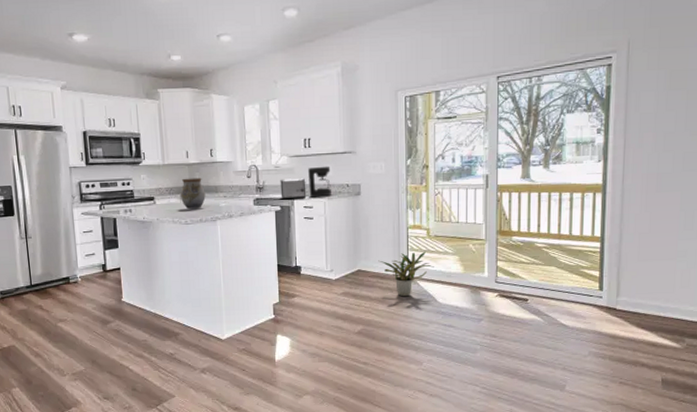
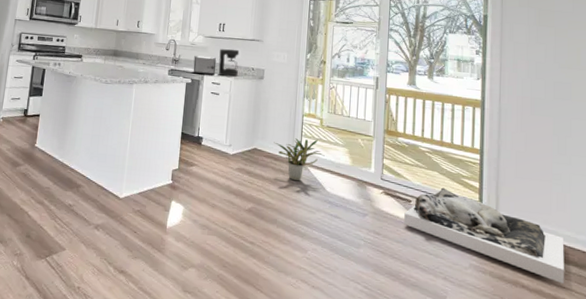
vase: present [180,177,206,210] -> none [104,42,128,72]
dog bed: none [521,281,686,357] -> present [404,187,564,284]

